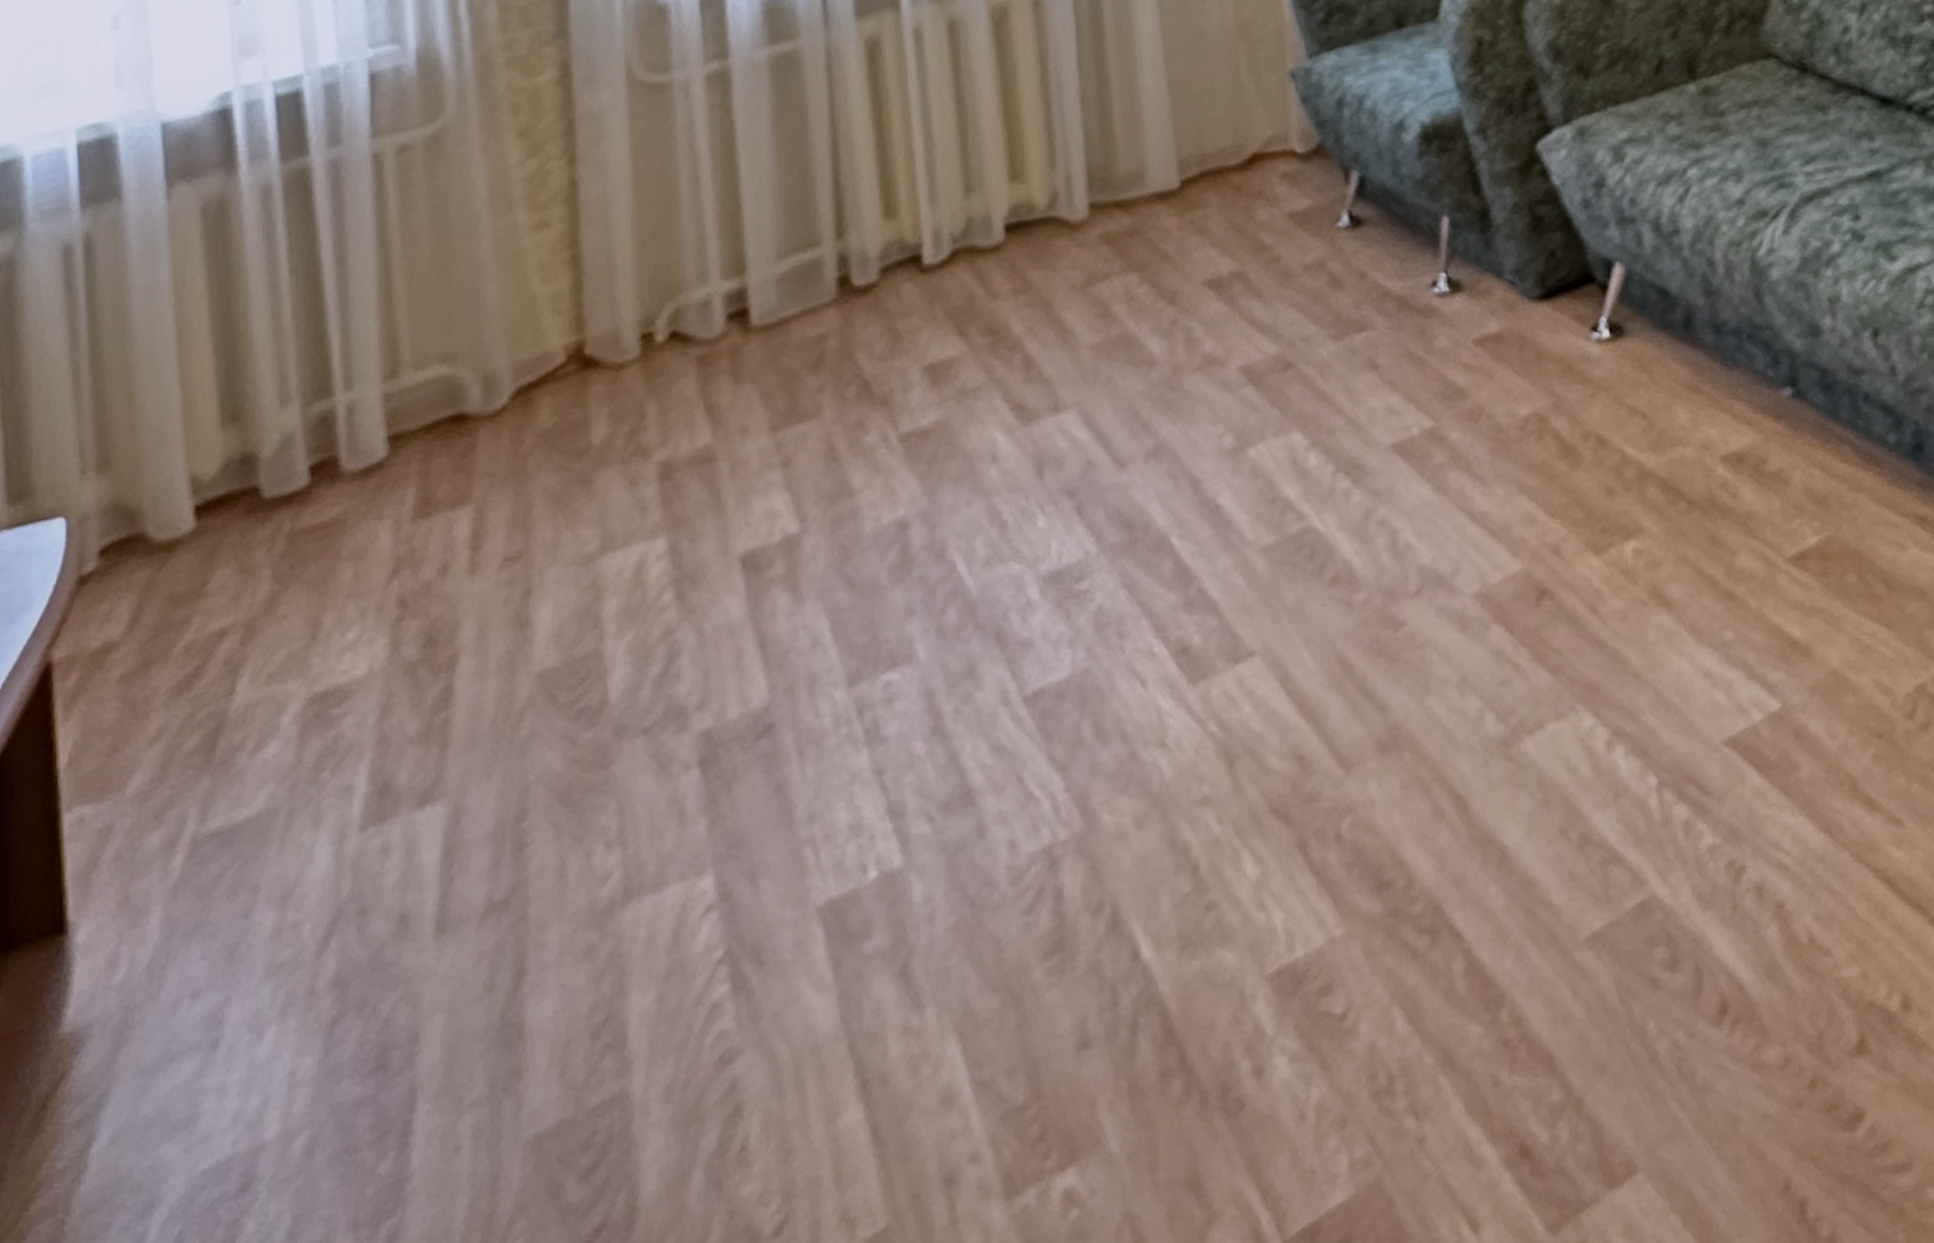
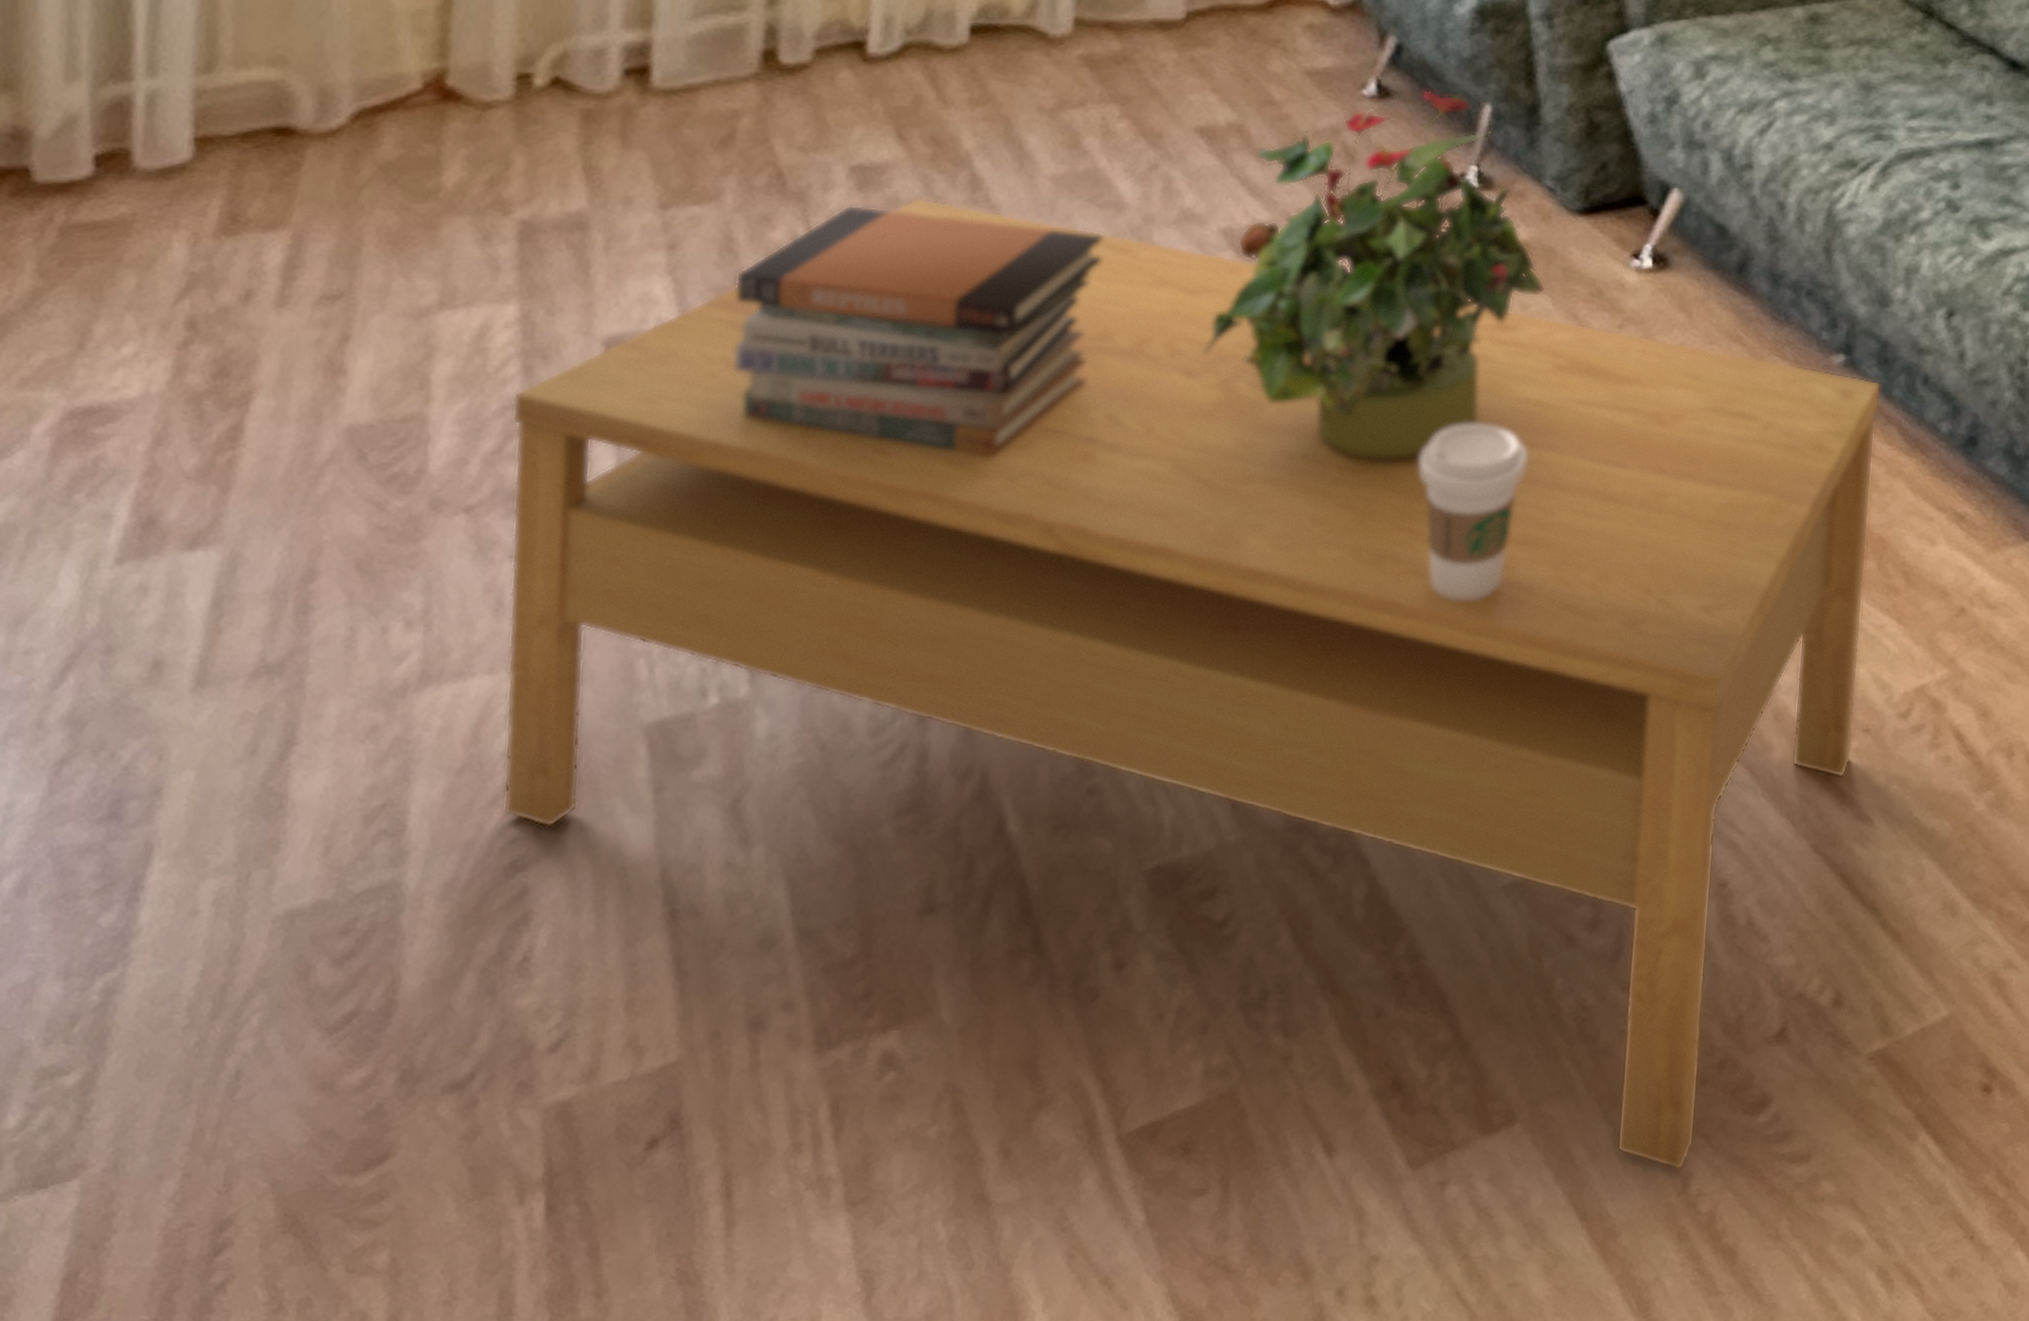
coffee table: none [670,383,1873,1198] -> present [502,197,1881,1171]
book stack: none [841,390,1146,609] -> present [734,205,1103,458]
potted plant: none [1242,212,1523,554] -> present [1204,90,1546,458]
coffee cup: none [1441,504,1535,673] -> present [1418,424,1527,601]

